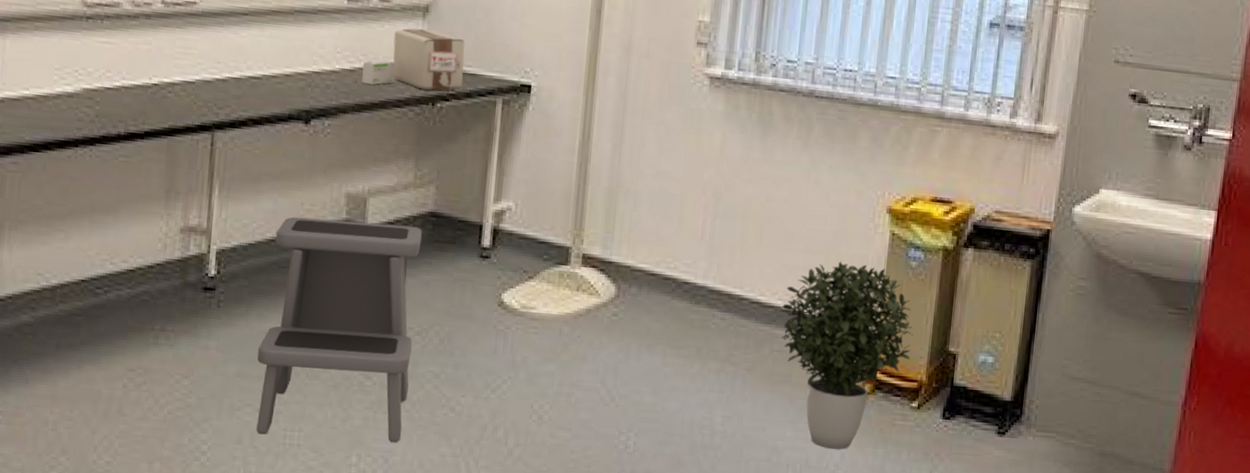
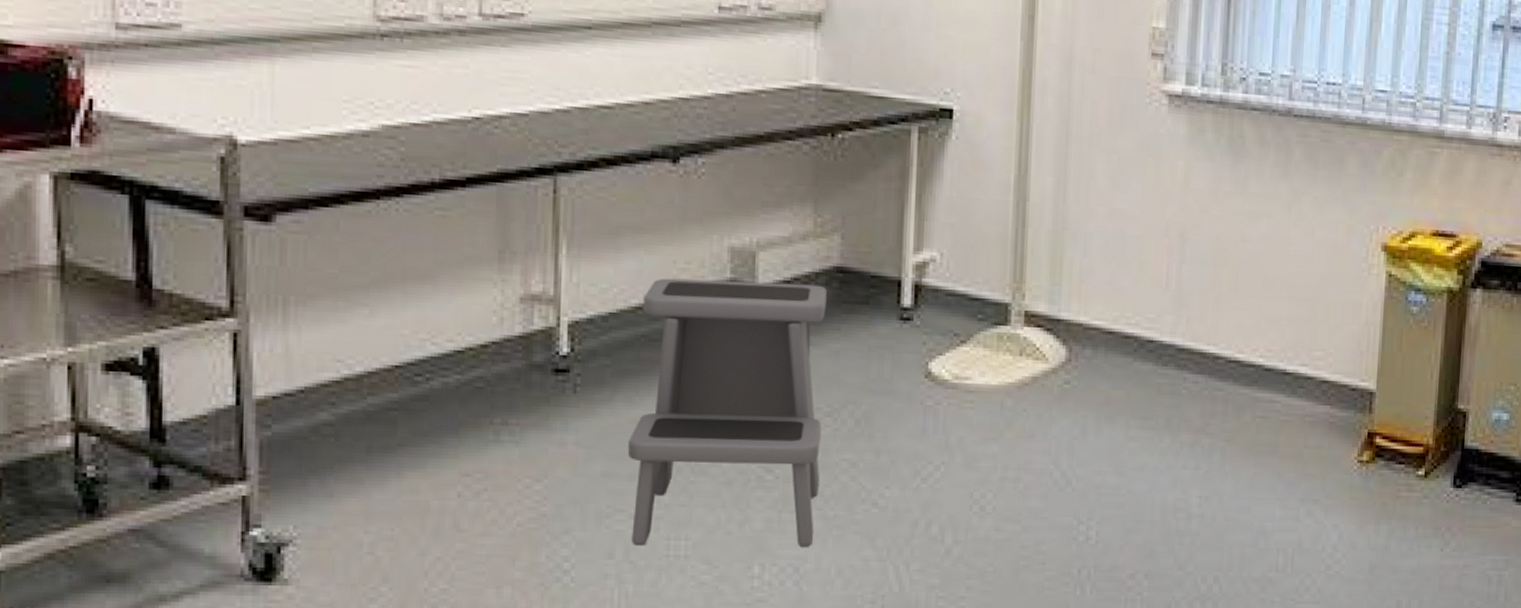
medicine box: present [362,60,395,85] -> none [742,81,783,113]
box: present [393,28,465,91] -> none [779,42,869,119]
potted plant: present [782,261,914,449] -> none [1265,309,1417,528]

